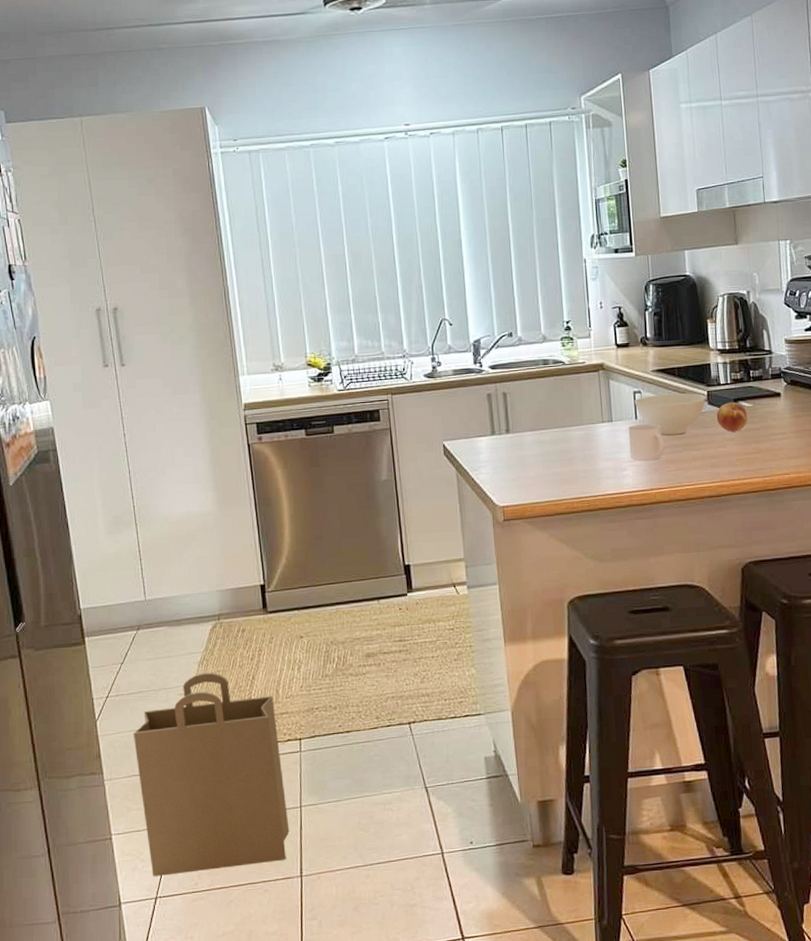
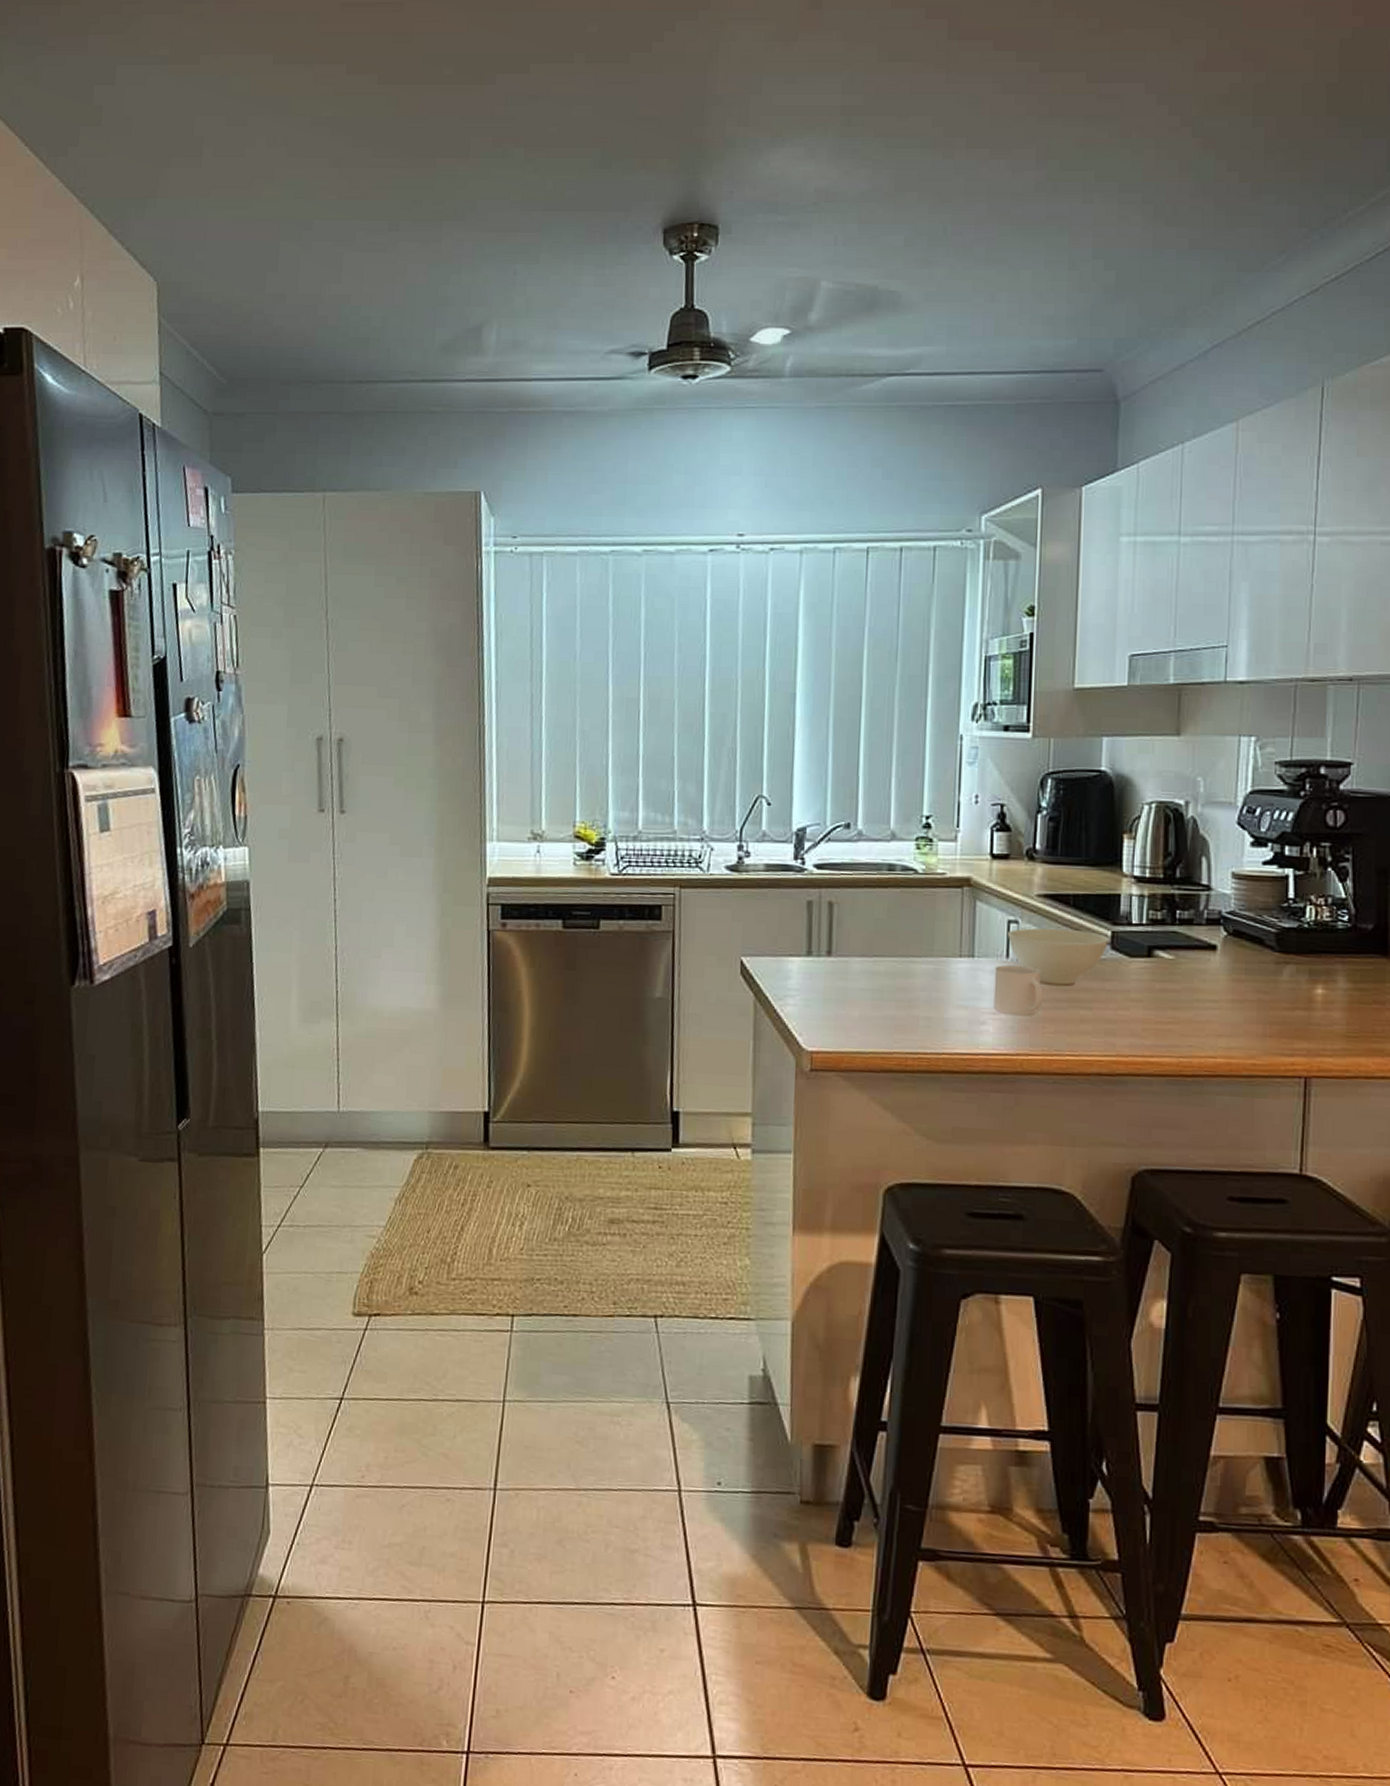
shopping bag: present [134,672,290,877] -> none [305,1213,487,1465]
fruit: present [716,402,748,432] -> none [1120,949,1166,991]

